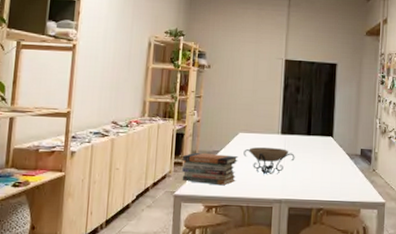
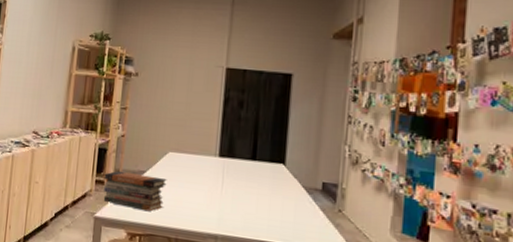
decorative bowl: present [243,146,295,175] -> none [173,169,236,205]

